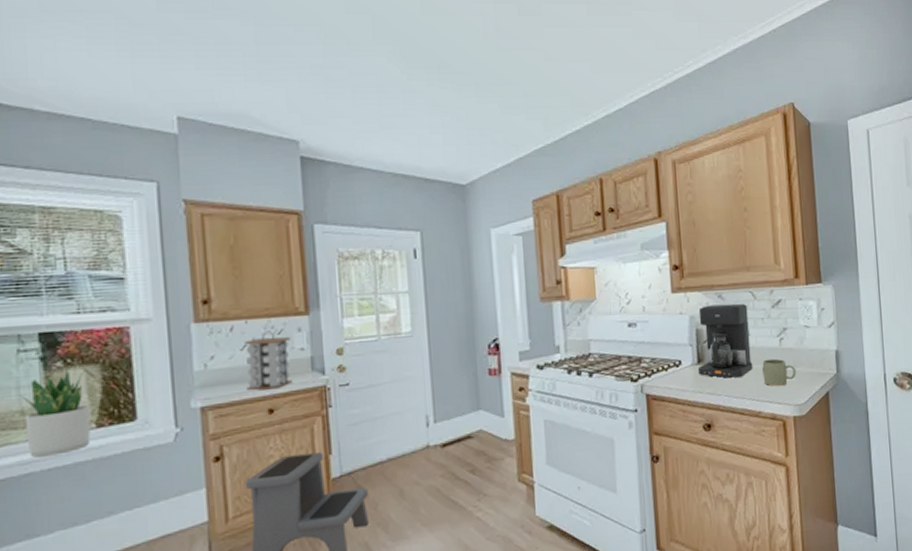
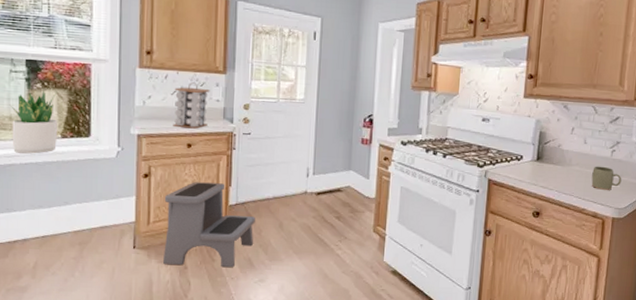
coffee maker: present [697,303,753,379] -> none [535,113,588,178]

